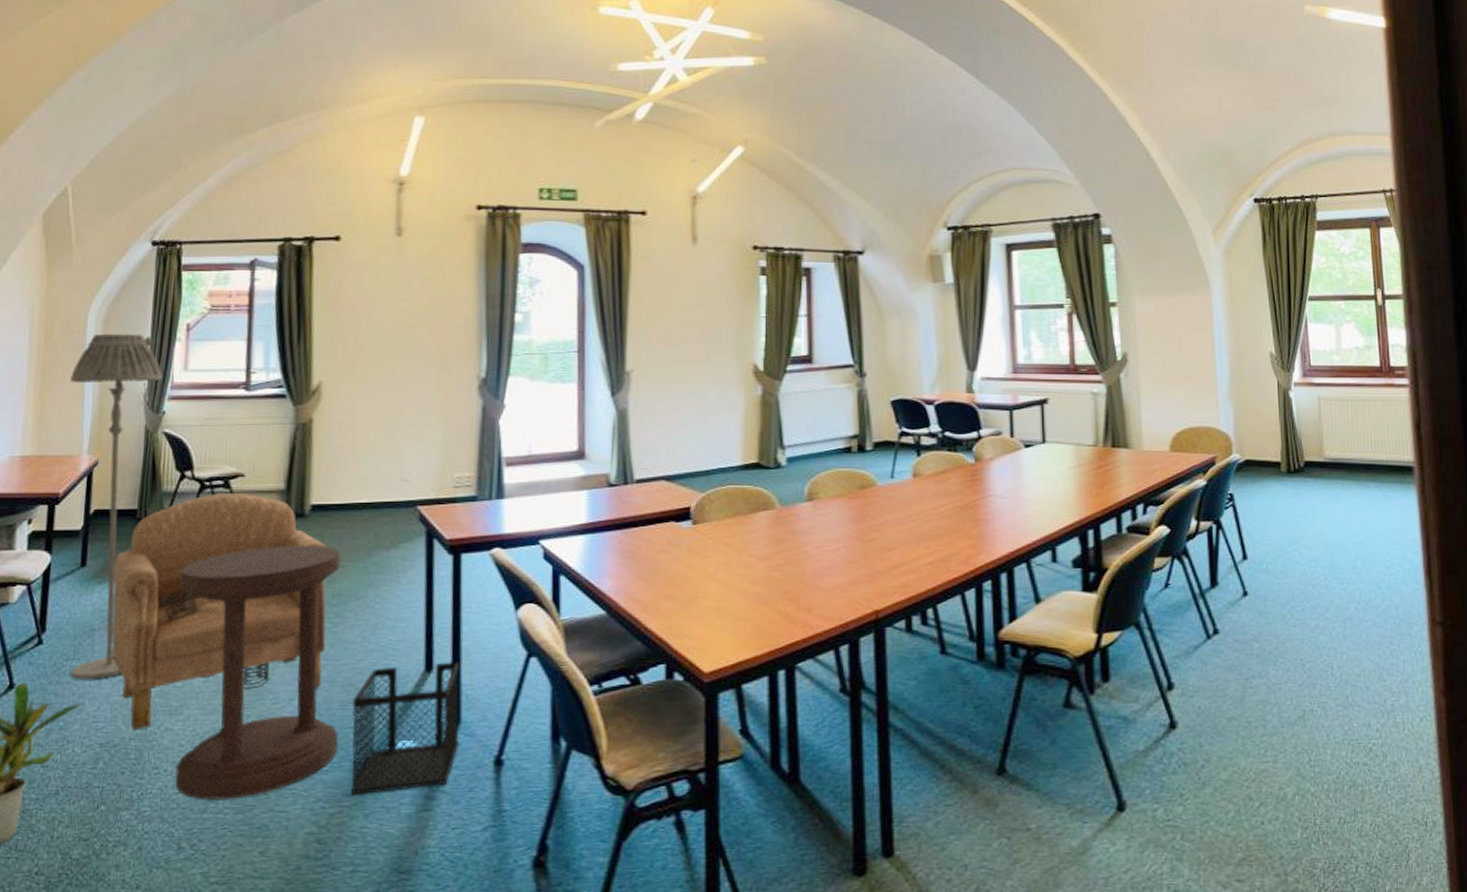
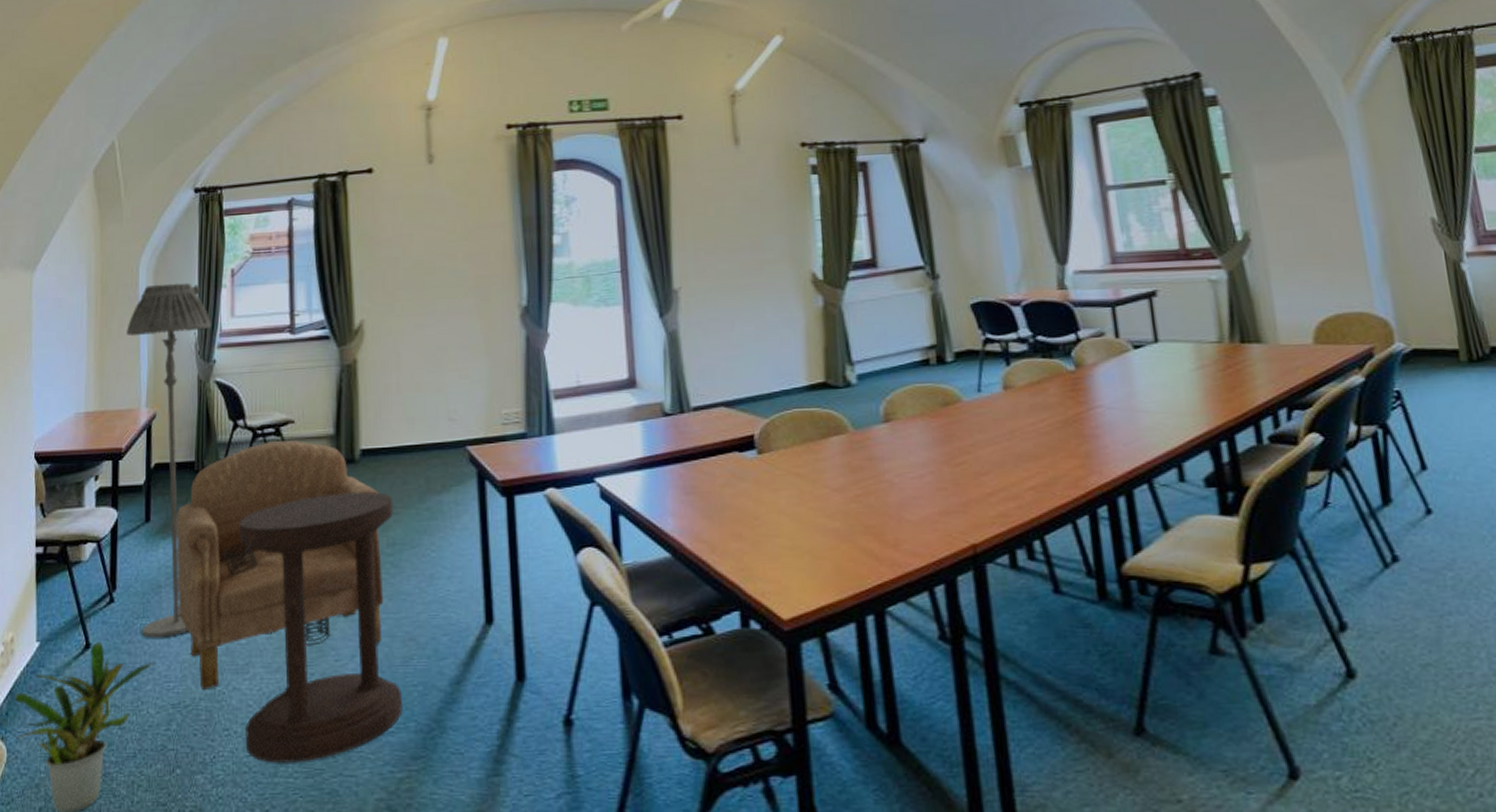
wastebasket: present [351,662,460,796] -> none [414,613,525,759]

